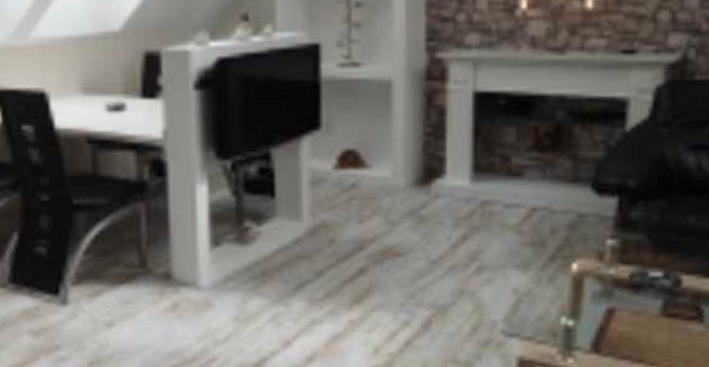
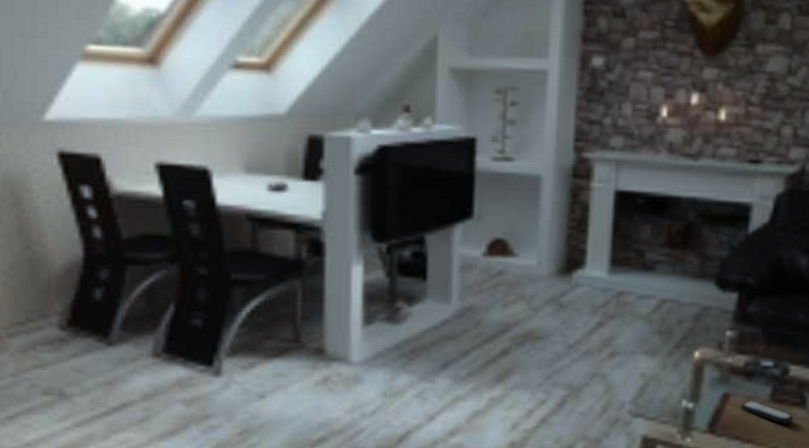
remote control: none [627,315,689,341] -> present [740,400,793,424]

